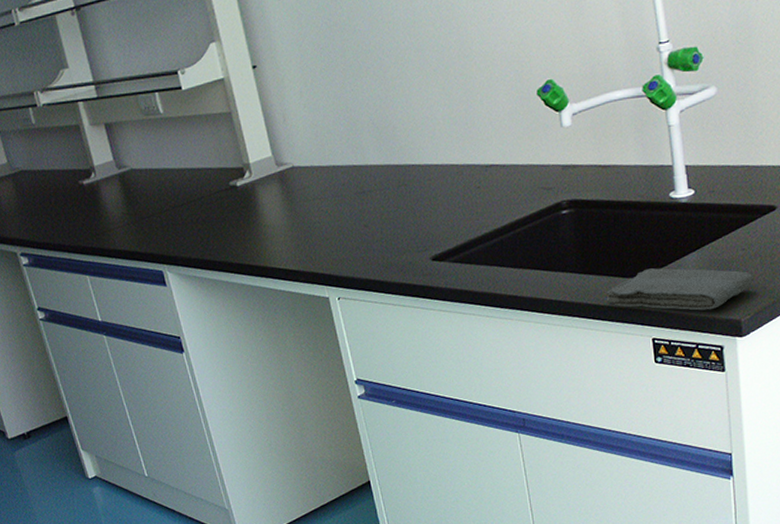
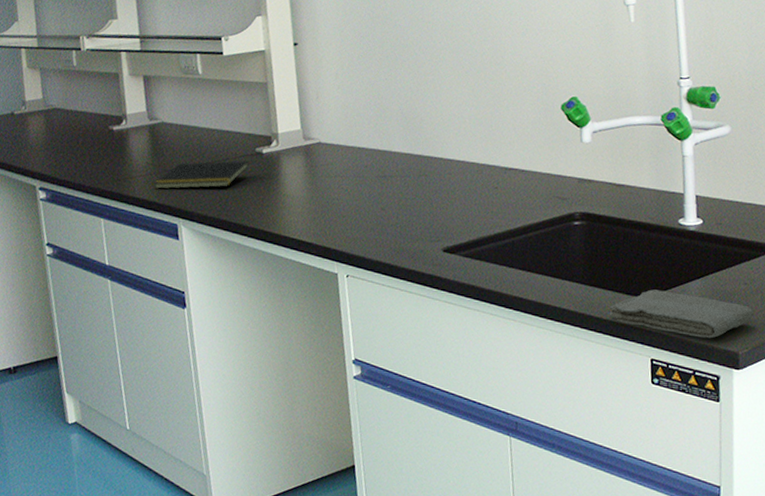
notepad: none [133,196,225,238] -> present [154,161,249,189]

